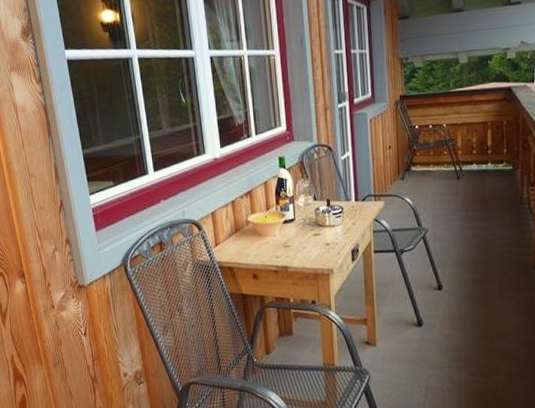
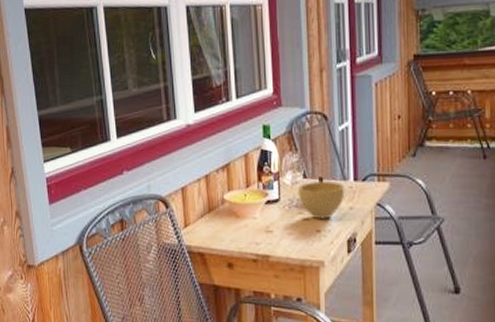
cup: none [309,202,349,234] -> present [297,181,345,219]

